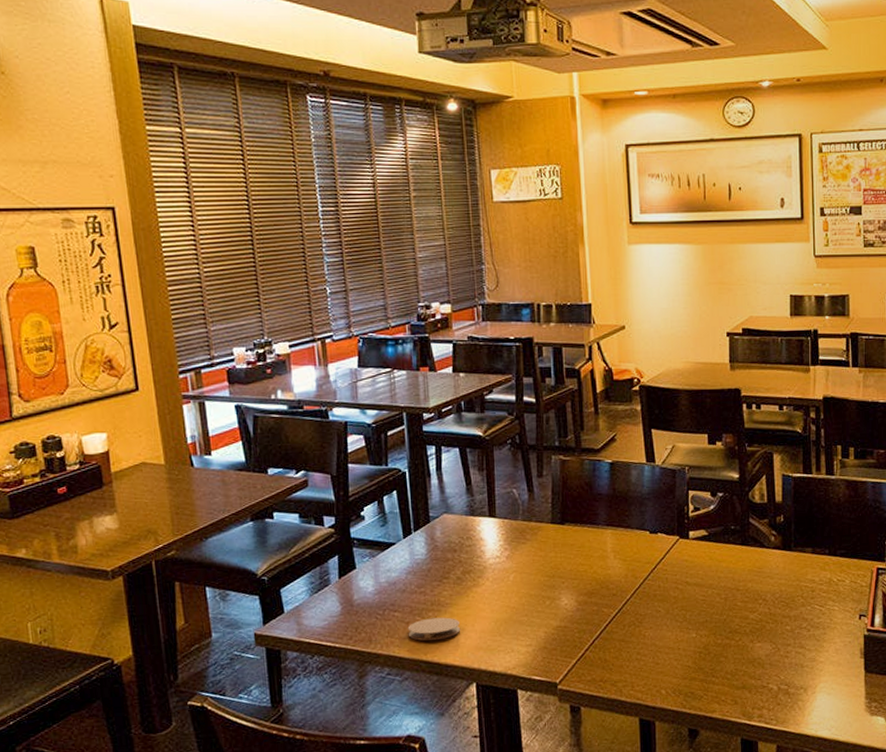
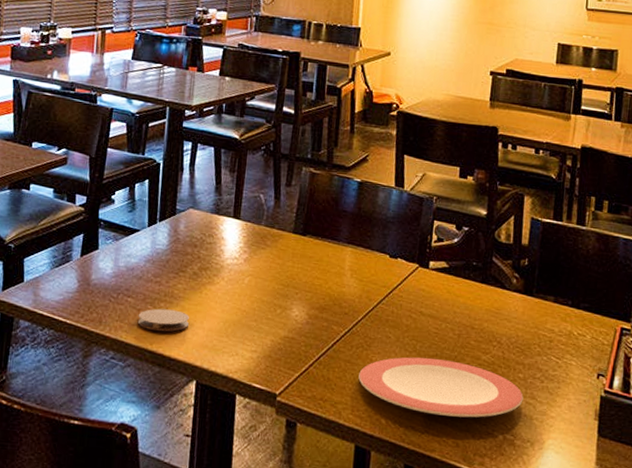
plate: none [634,624,793,678] -> present [358,357,524,418]

